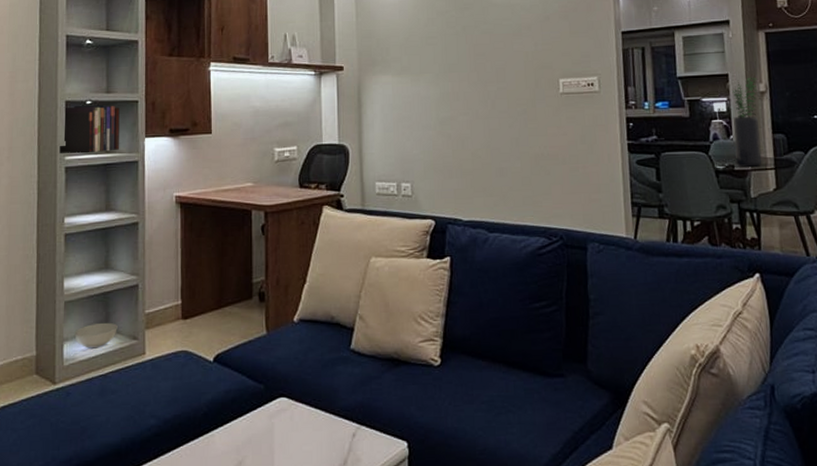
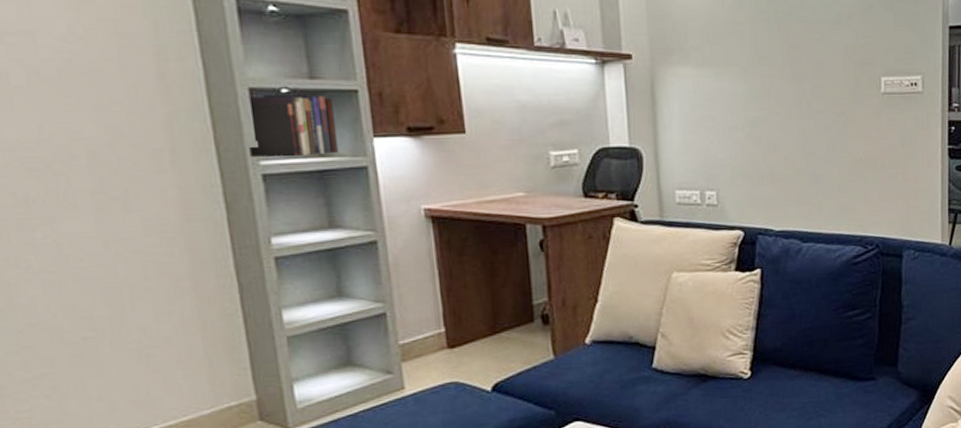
bowl: present [74,322,118,349] -> none [306,357,365,388]

